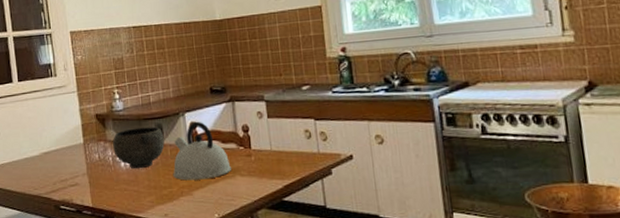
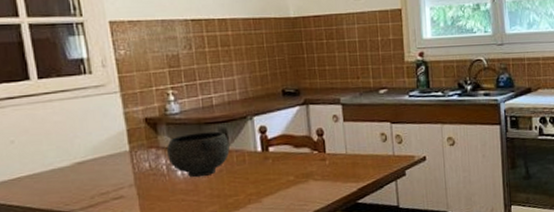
kettle: present [173,121,232,181] -> none [239,125,305,188]

